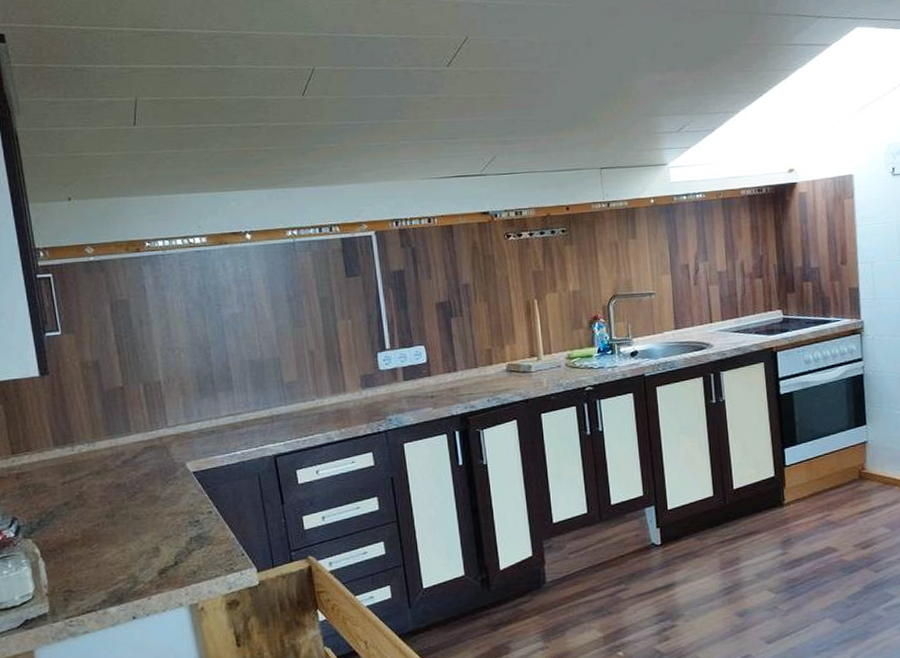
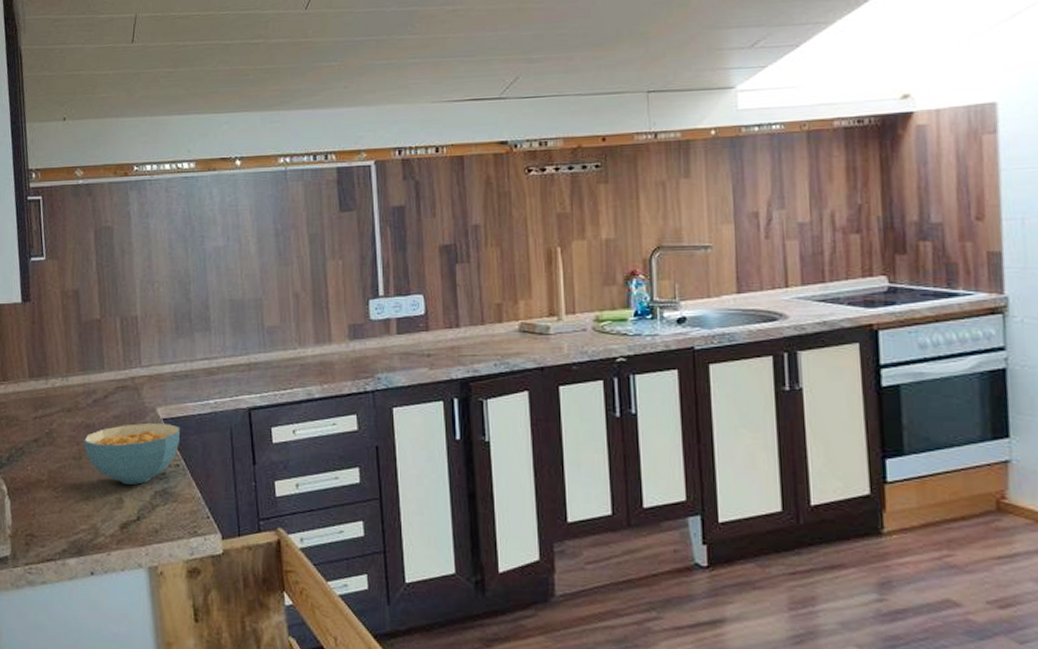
cereal bowl: none [116,476,211,535] -> present [84,422,181,485]

